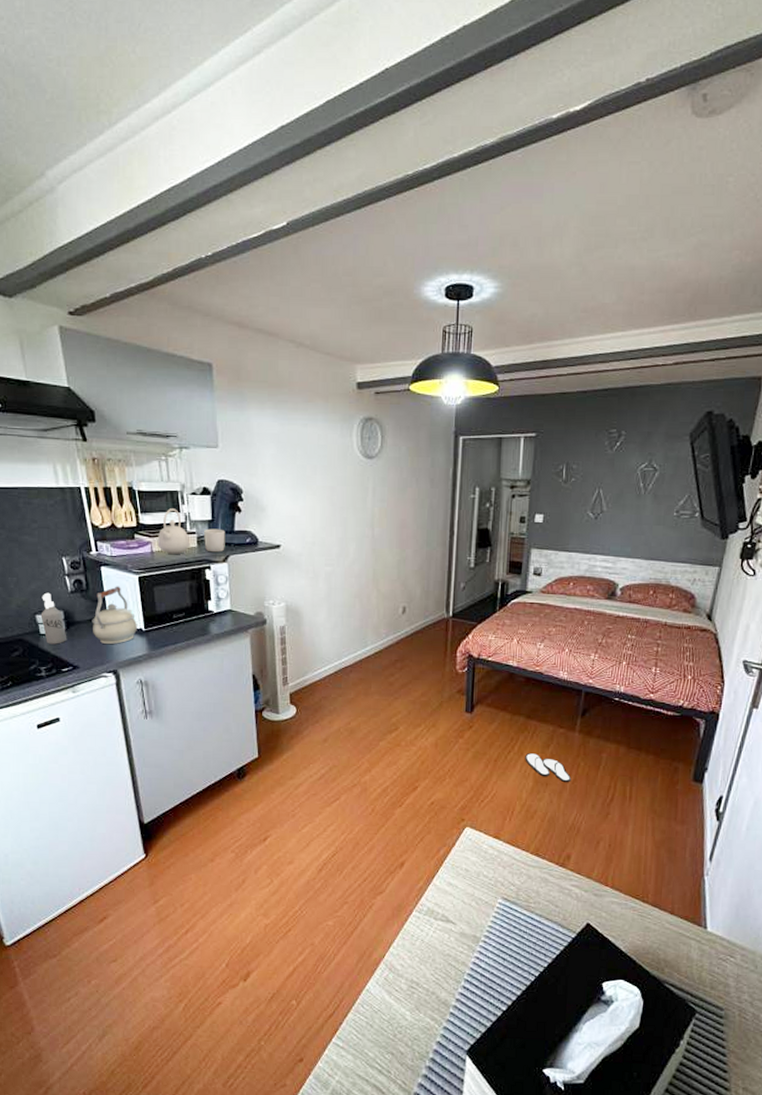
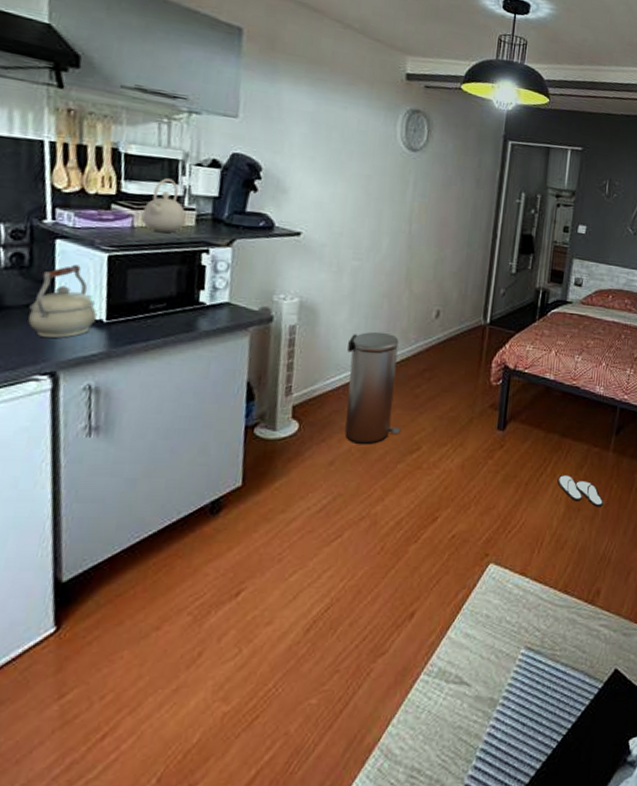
mug: present [204,528,225,553] -> none [204,206,234,235]
pedal bin: none [329,628,379,725] -> present [345,331,401,444]

